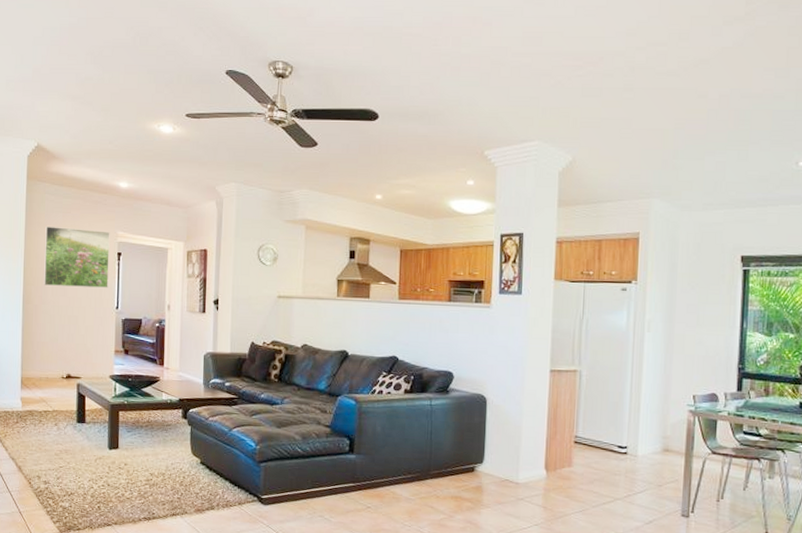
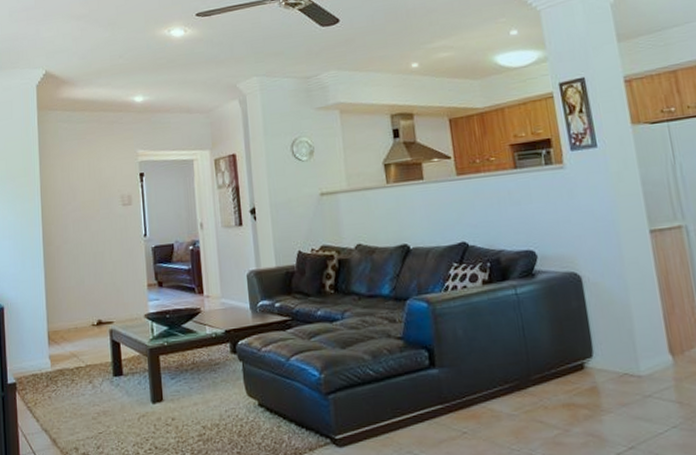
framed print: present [44,227,110,288] -> none [61,152,133,223]

